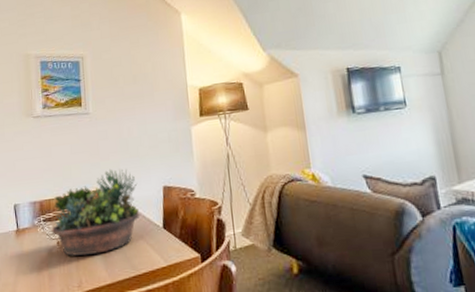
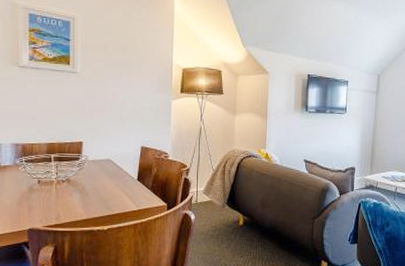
succulent planter: present [51,169,140,256] -> none [33,125,118,195]

